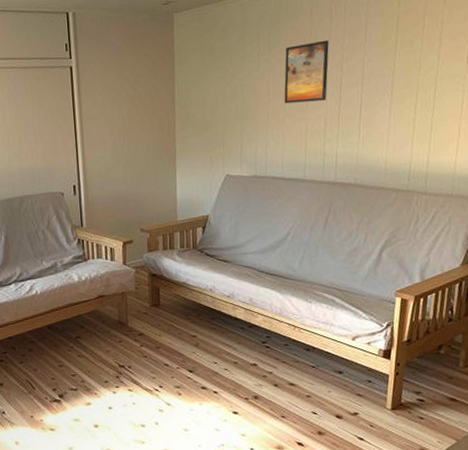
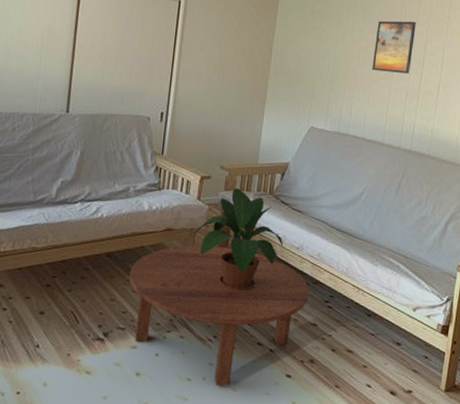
coffee table: none [72,304,246,428] -> present [129,245,309,386]
potted plant: none [125,248,214,344] -> present [193,188,284,292]

